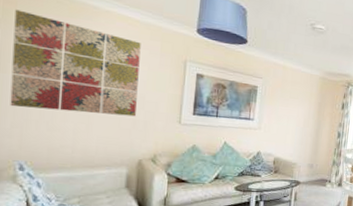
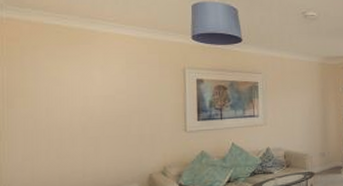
wall art: present [10,9,141,117] -> none [18,45,141,140]

